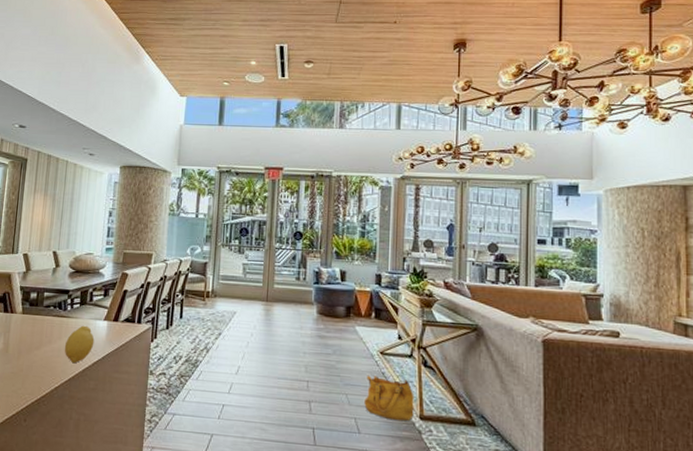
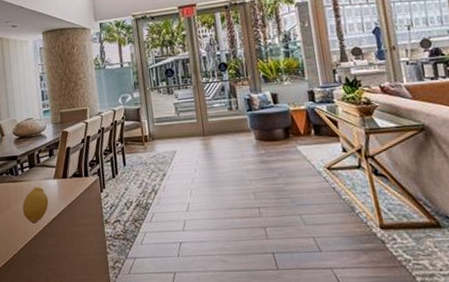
handbag: present [364,375,414,422] -> none [317,190,374,234]

